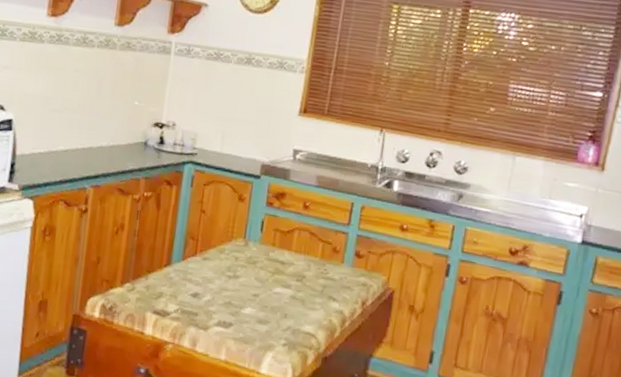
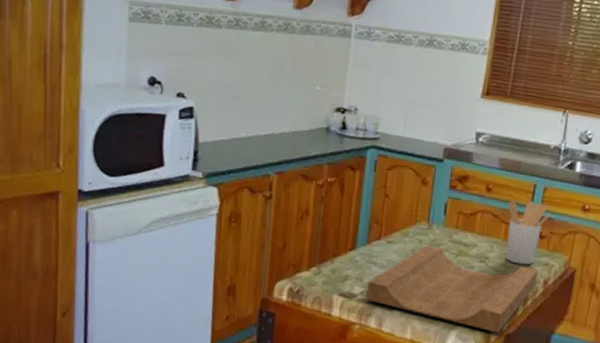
cutting board: none [180,263,357,356] -> present [366,246,539,333]
utensil holder: none [322,217,368,285] -> present [505,199,550,265]

